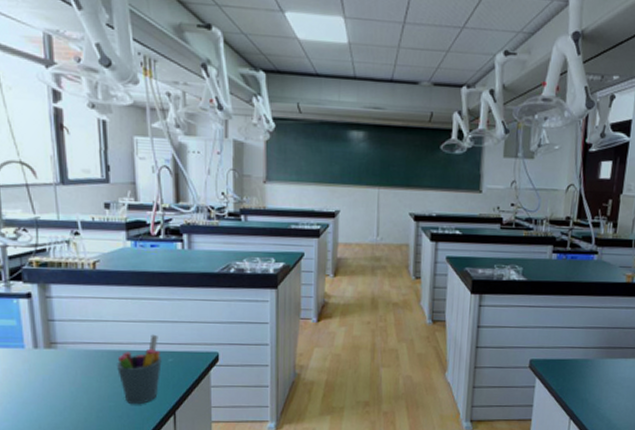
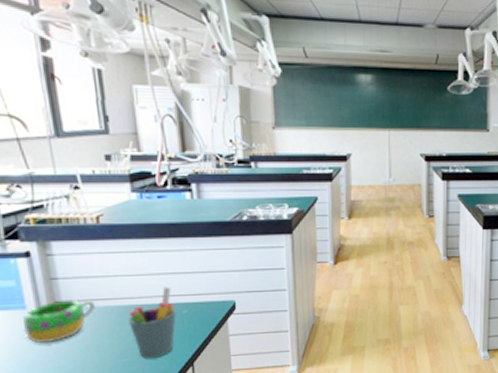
mug: none [20,341,87,383] -> present [23,299,95,344]

